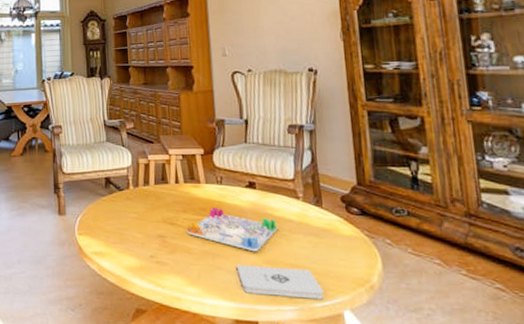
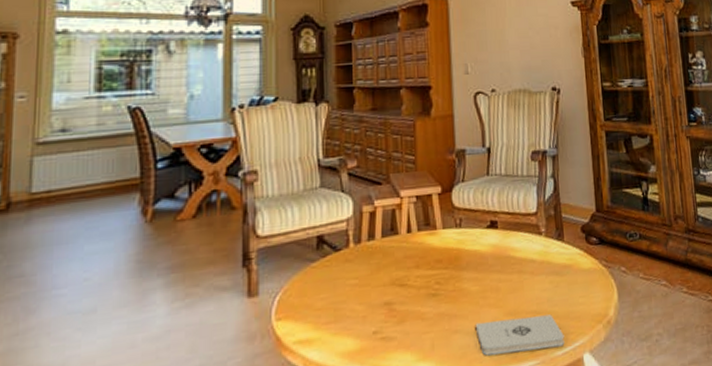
board game: present [187,206,278,252] -> none [420,256,520,305]

